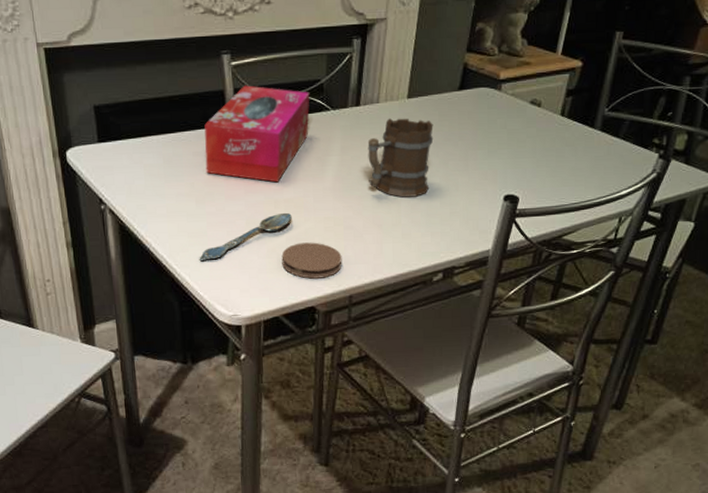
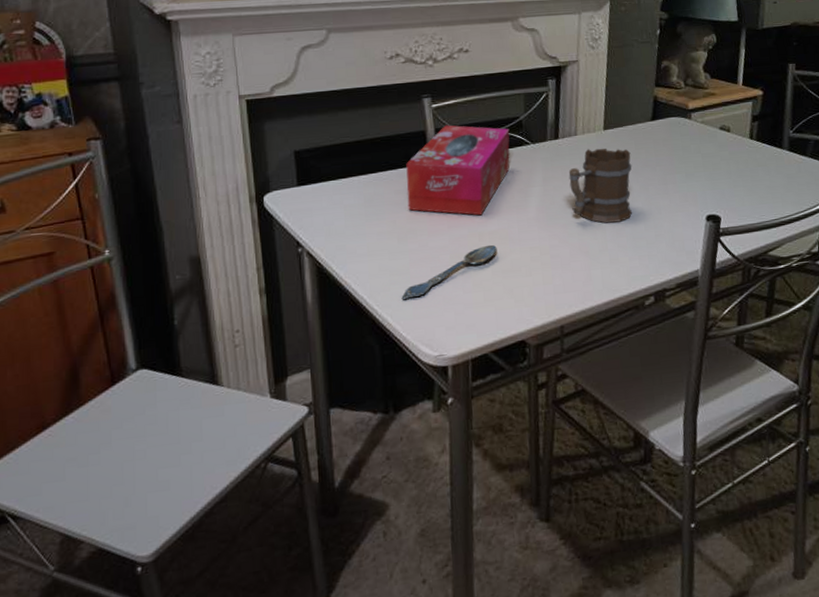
coaster: present [281,242,342,279] -> none [488,273,551,311]

